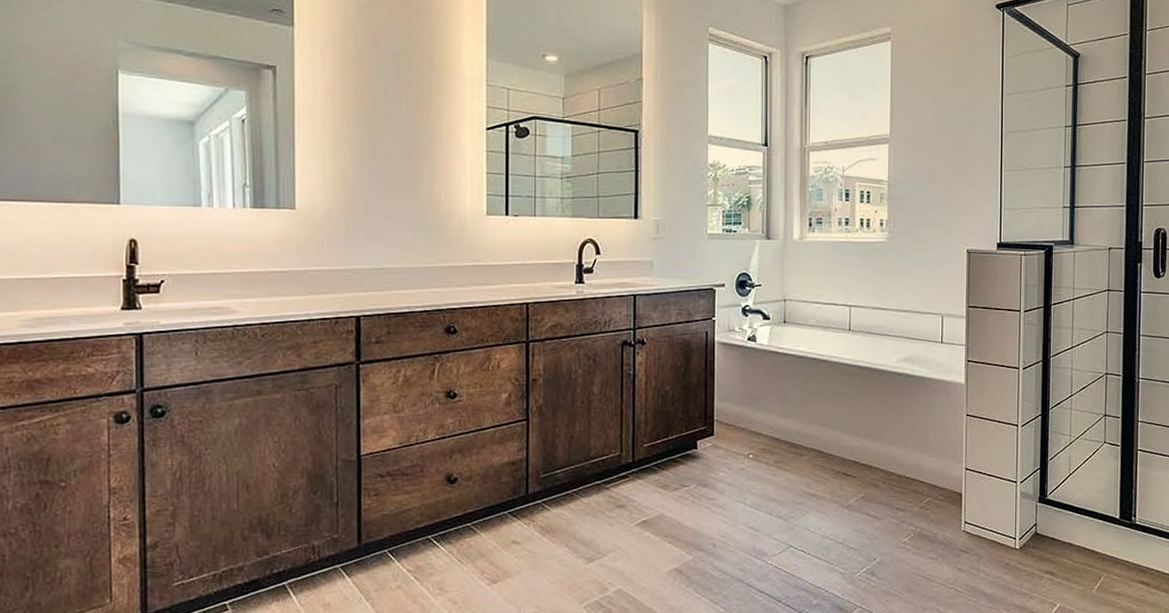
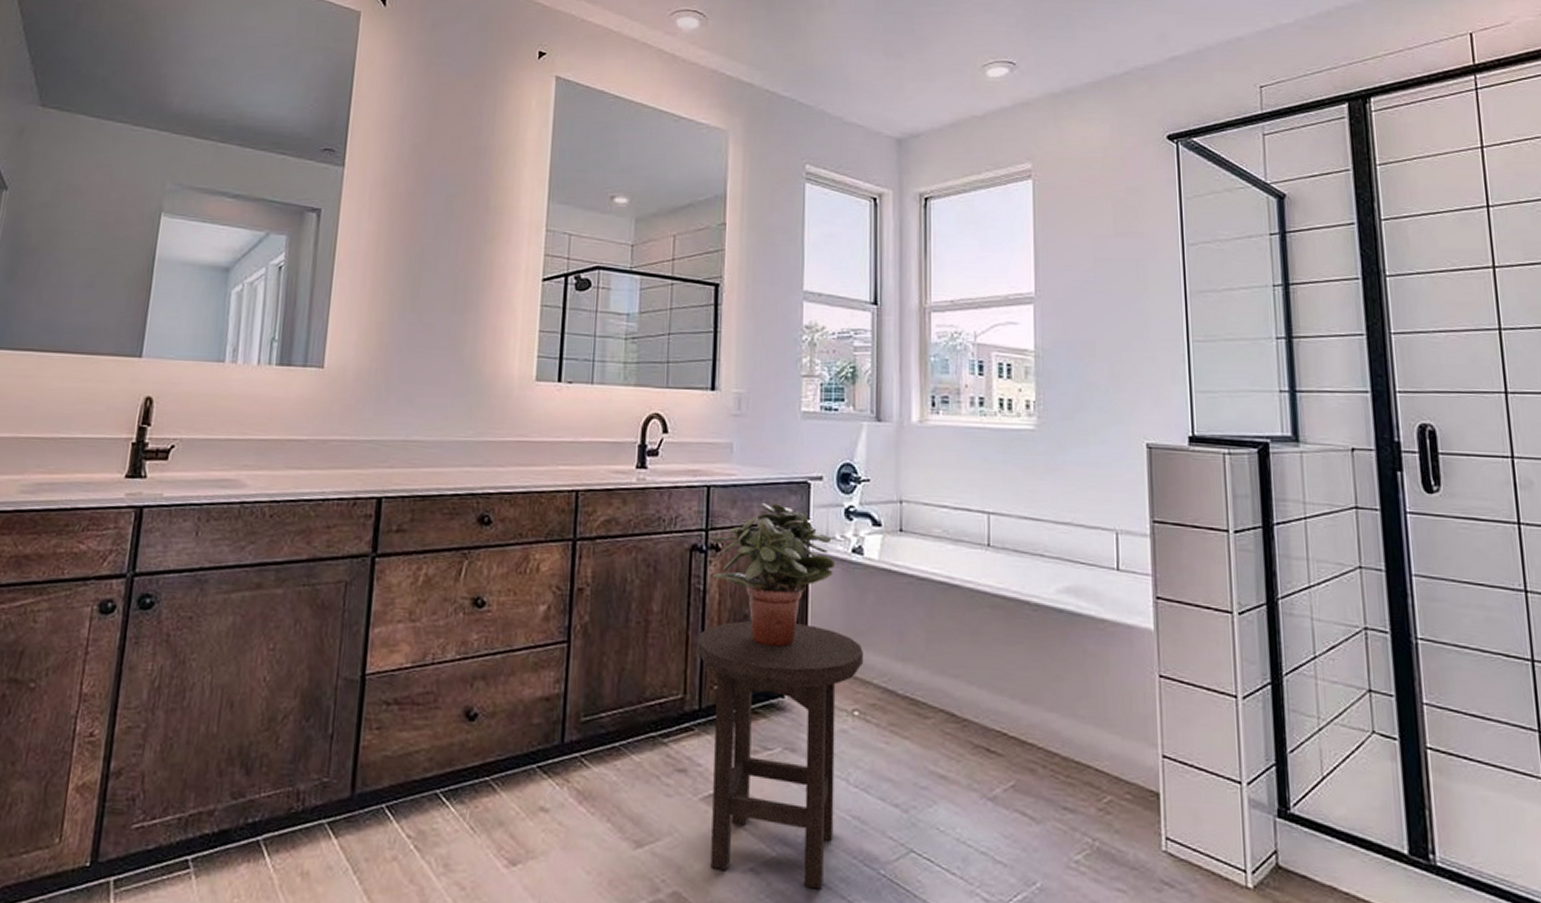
stool: none [629,395,756,578] -> present [696,621,863,890]
potted plant: none [636,305,734,413] -> present [709,502,835,647]

